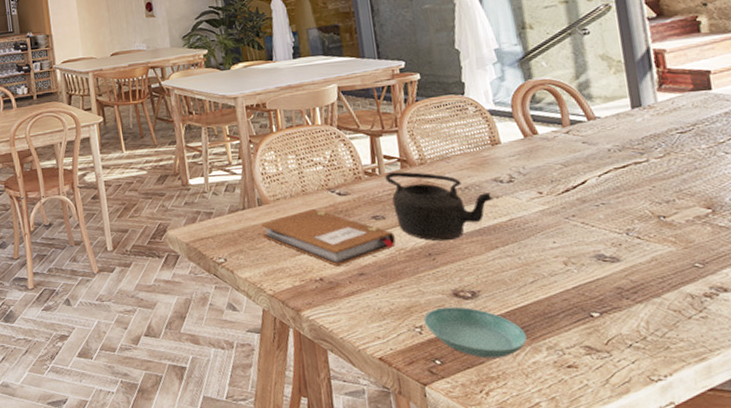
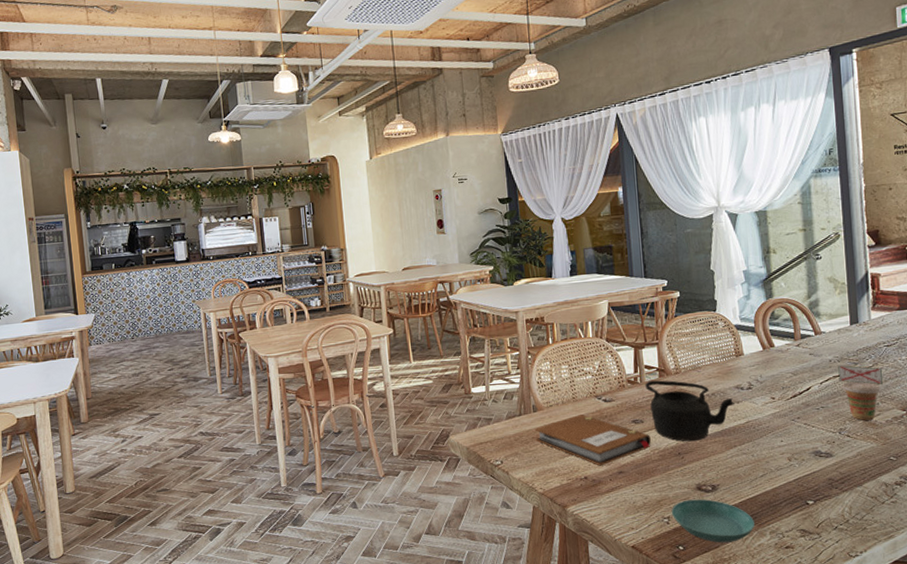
beverage cup: none [619,155,678,221] -> present [838,365,883,421]

